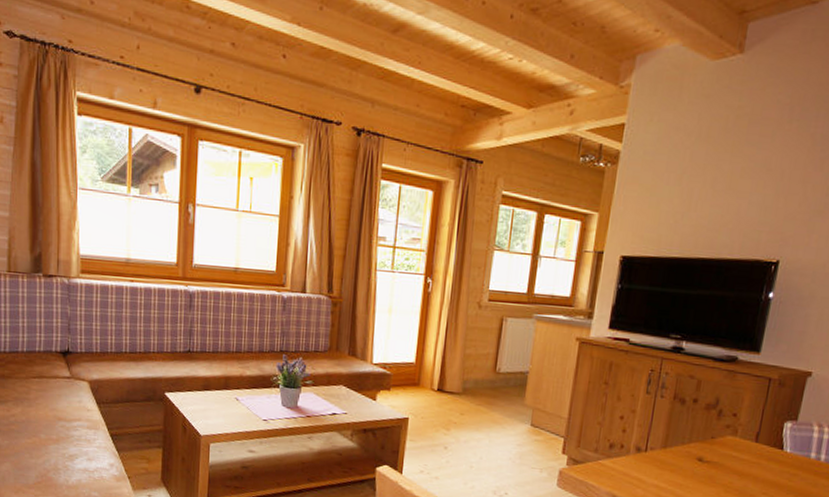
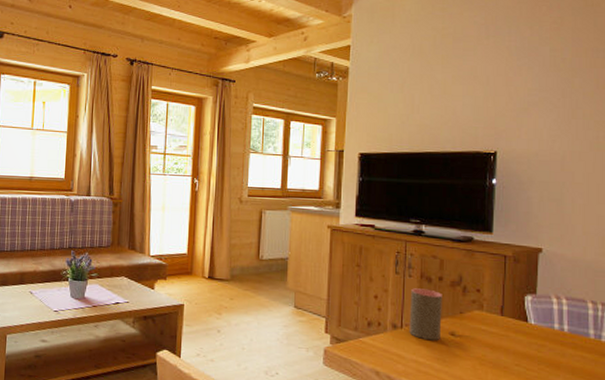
cup: none [653,410,695,466] -> present [409,288,442,341]

